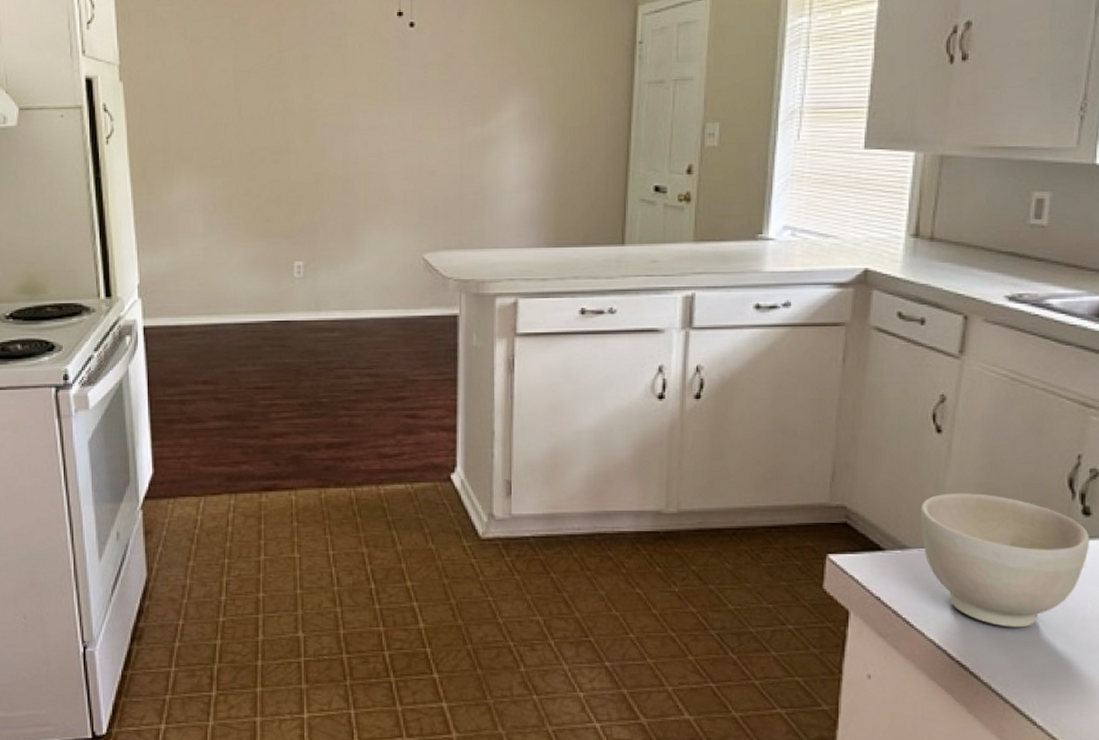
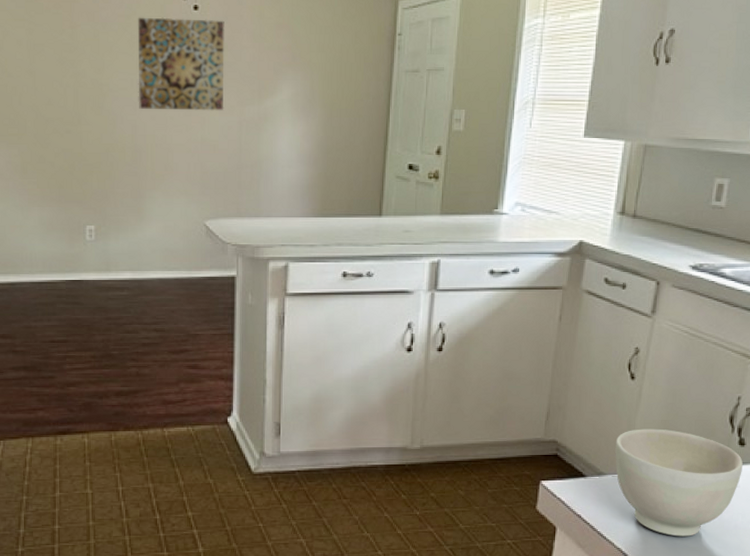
wall art: none [349,36,444,135] -> present [137,17,224,111]

